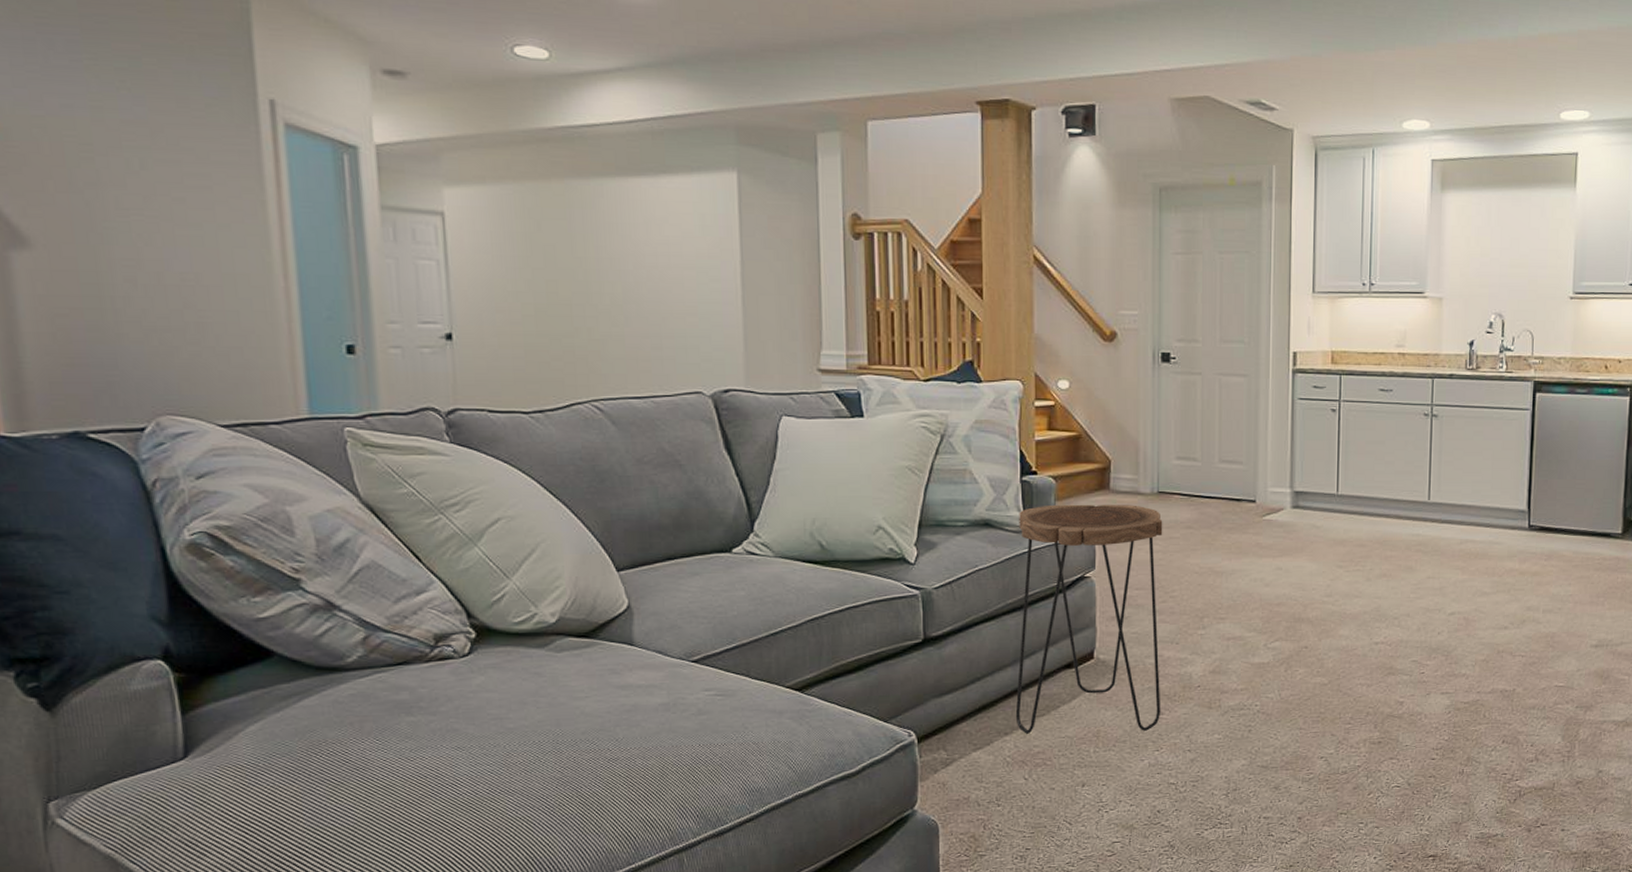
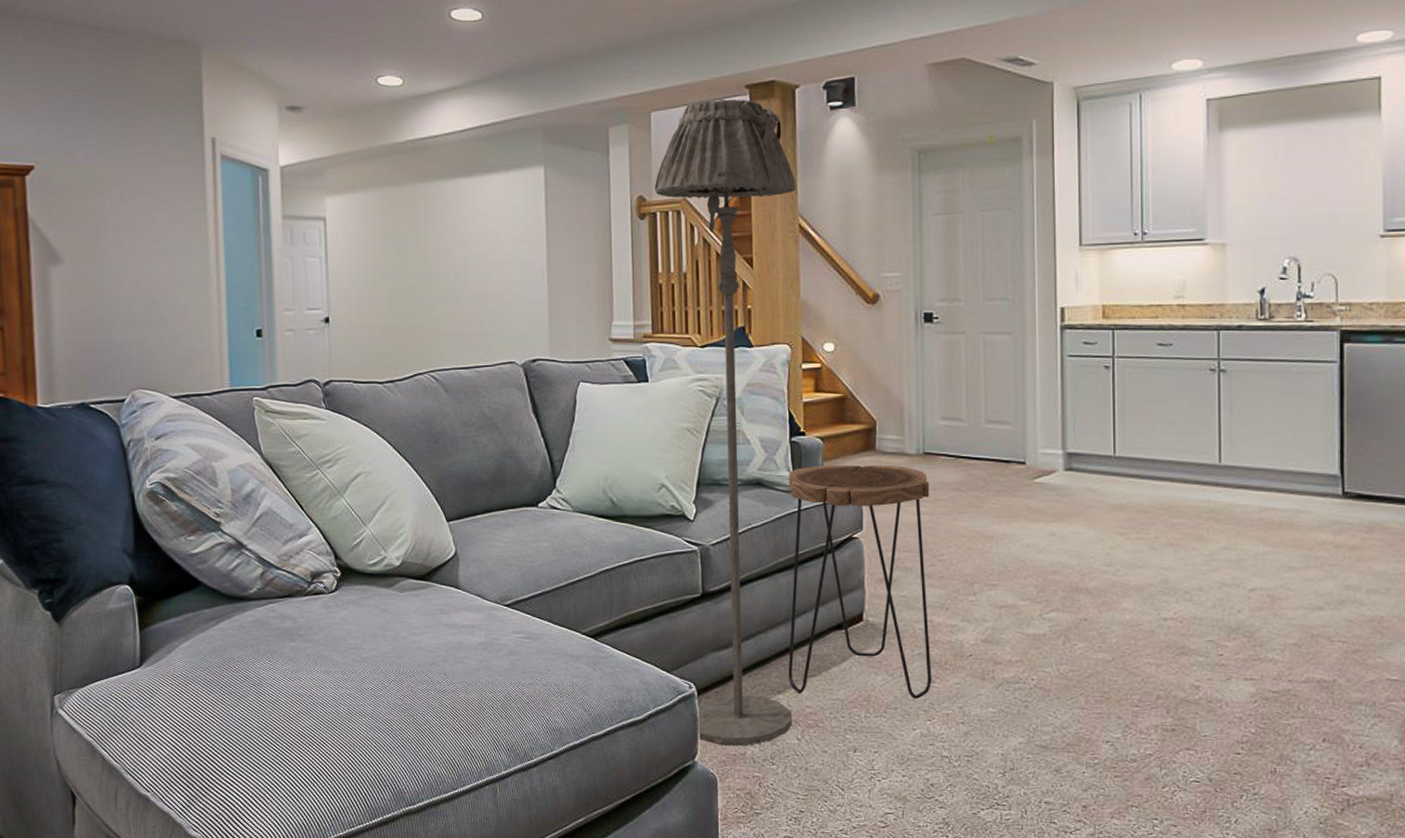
floor lamp: none [872,113,1032,791] -> present [655,98,797,745]

